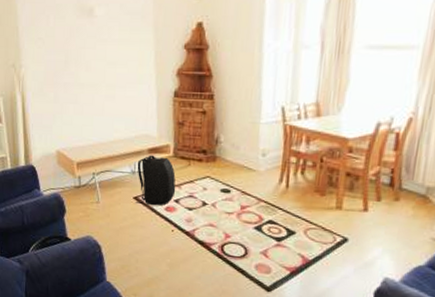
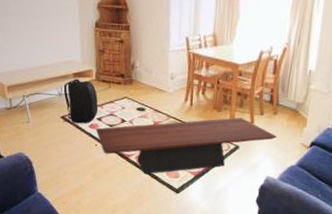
coffee table: none [172,203,400,268] -> present [95,117,278,175]

